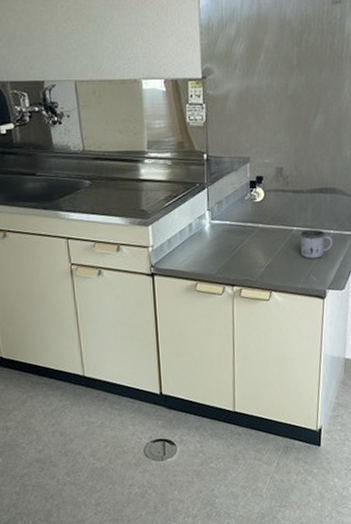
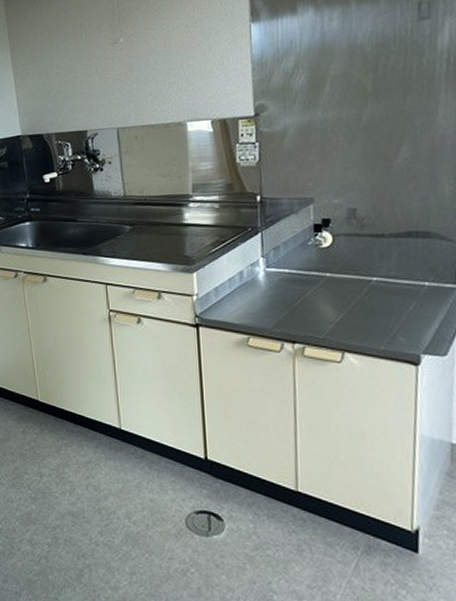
mug: present [300,229,333,259] -> none [382,280,429,316]

